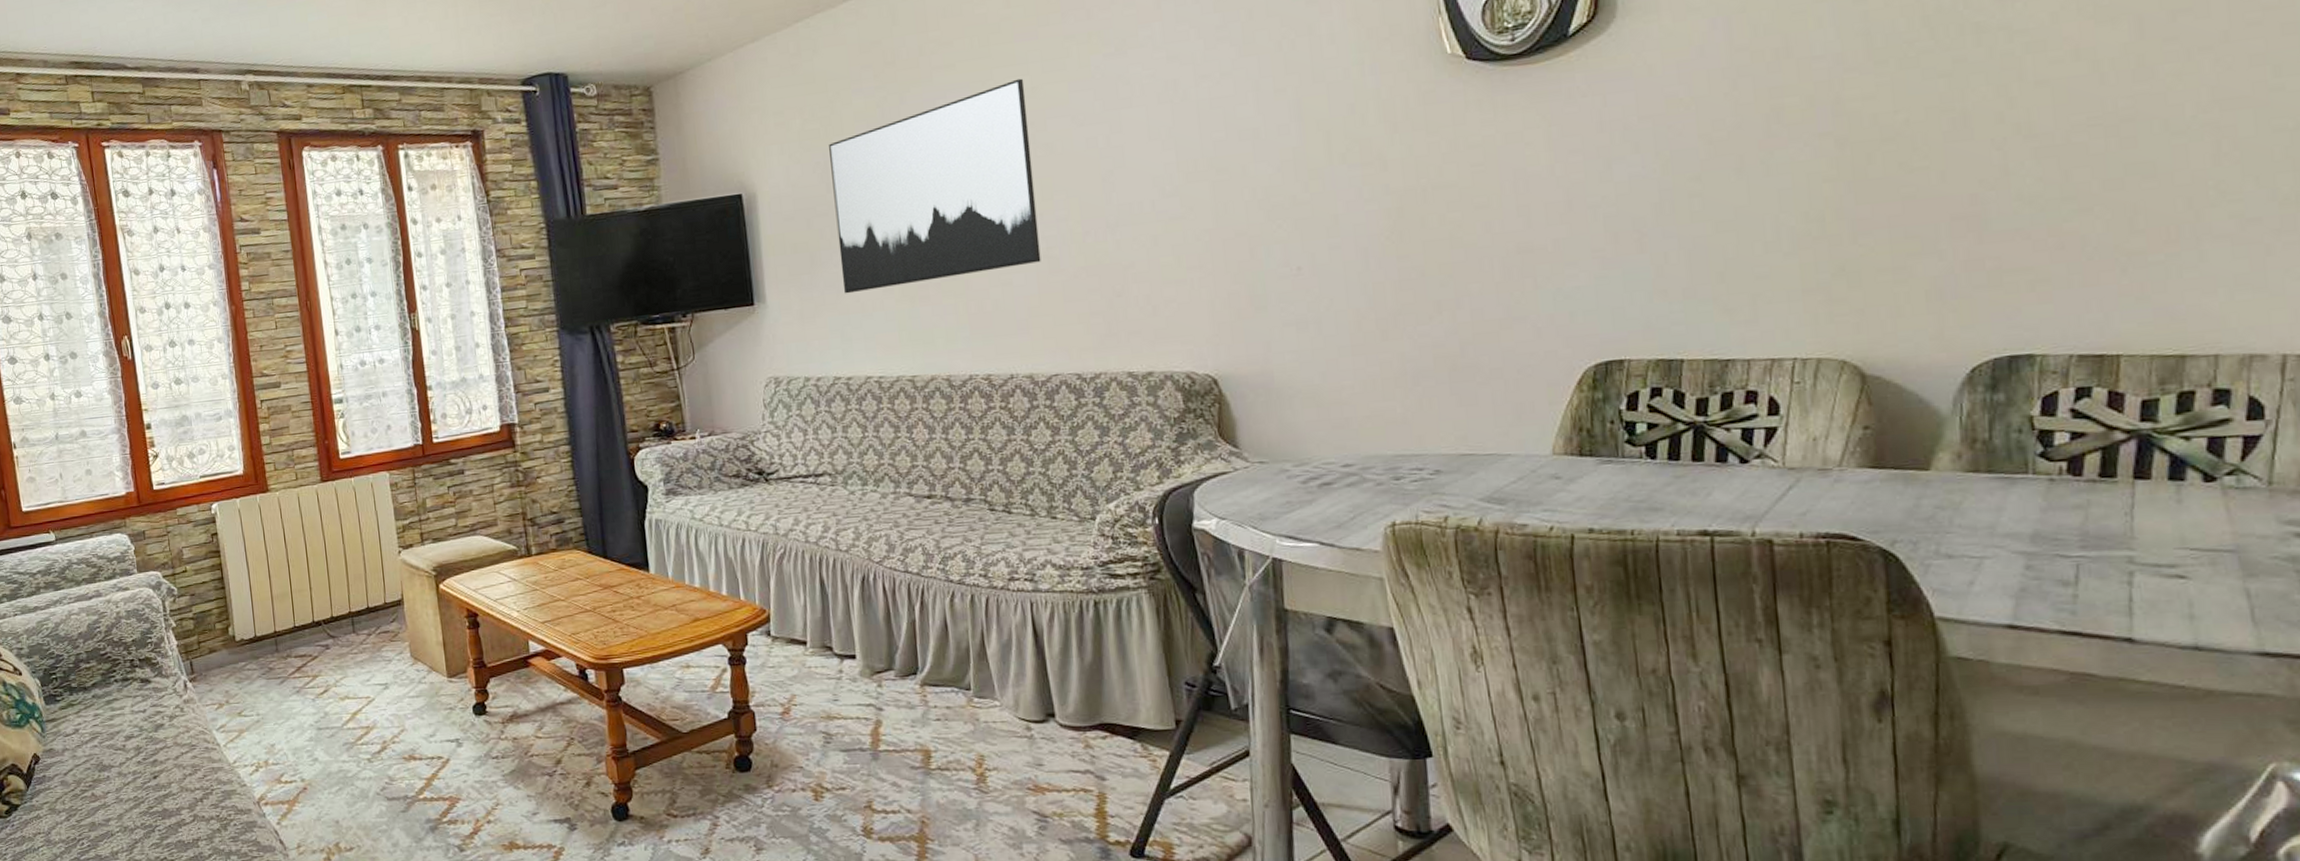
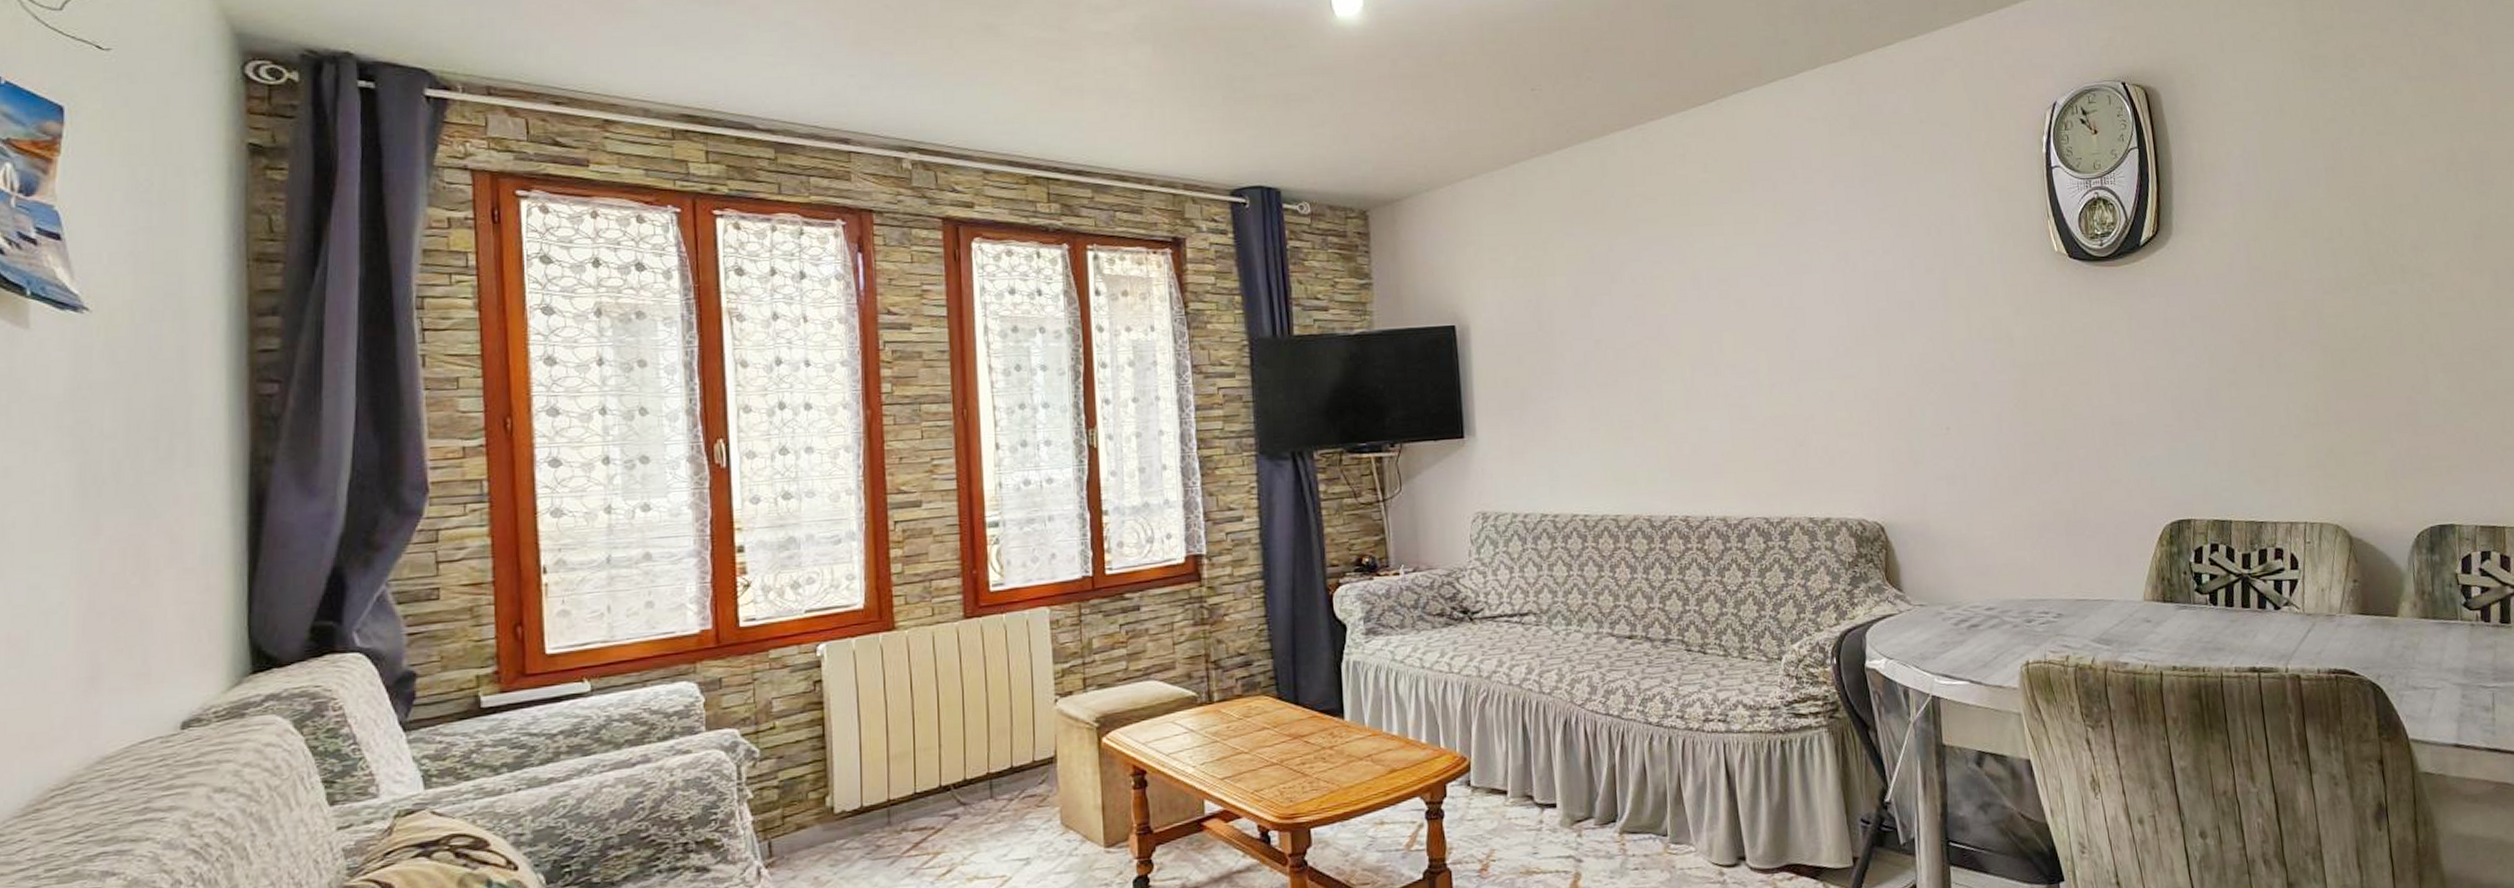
wall art: present [829,78,1041,294] -> none [1541,238,1734,431]

